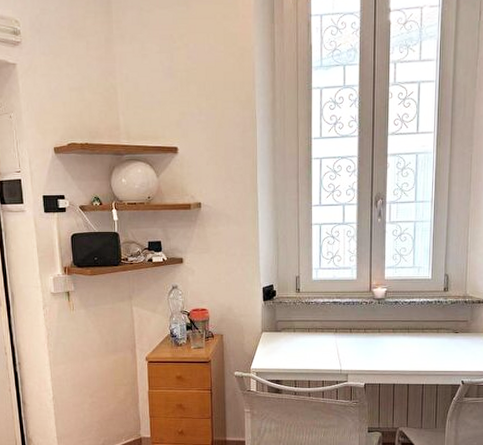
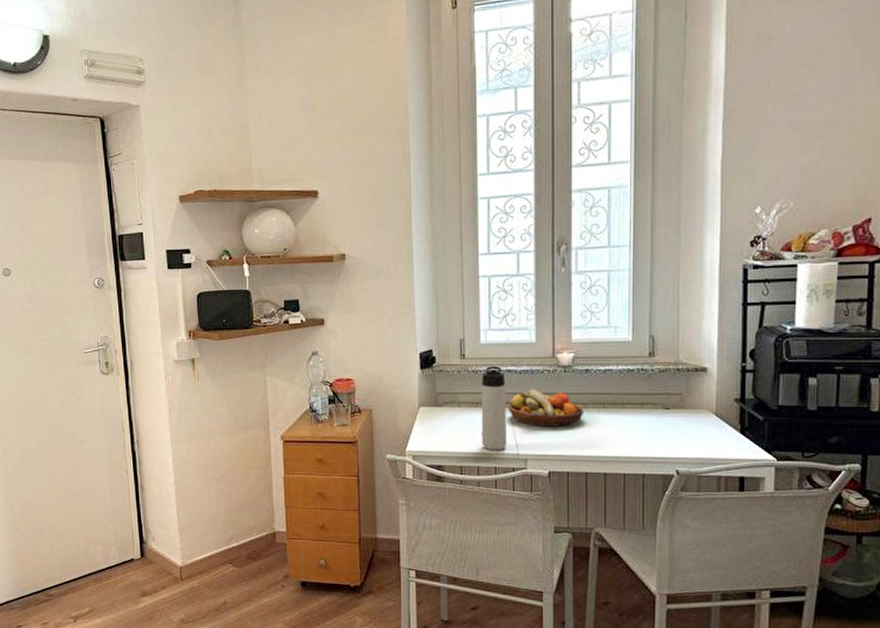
thermos bottle: none [312,298,333,368] -> present [481,366,507,451]
fruit bowl: none [334,317,392,347] -> present [509,389,583,426]

